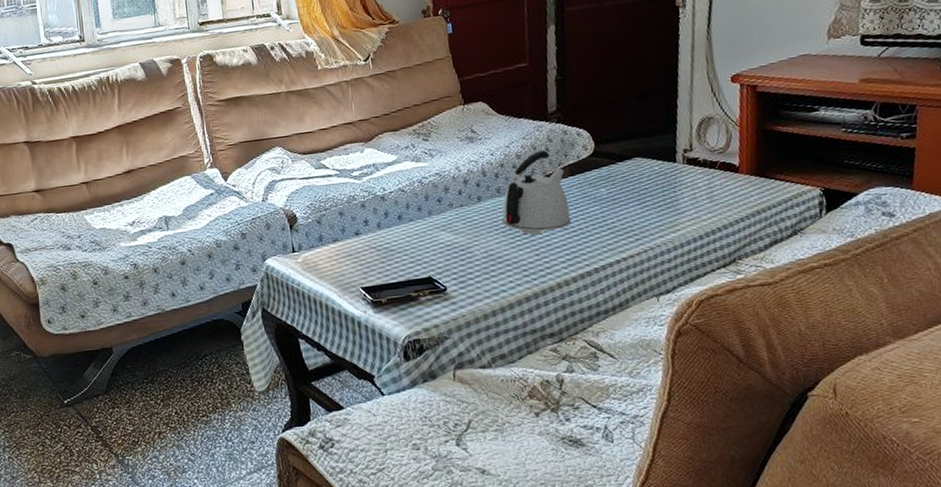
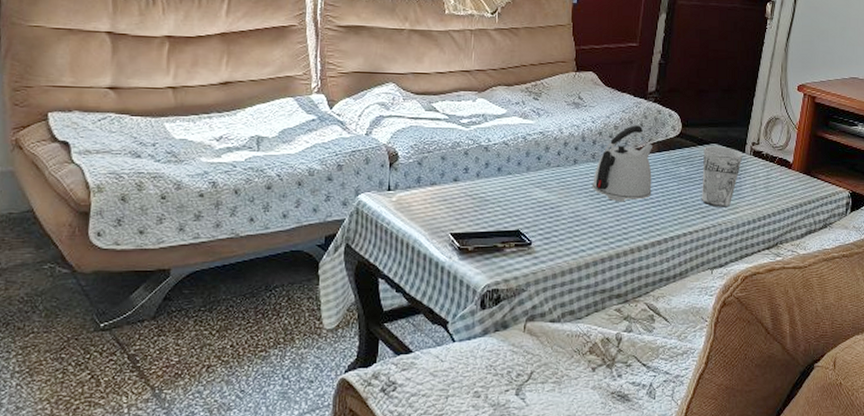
cup: none [624,159,675,227] -> present [702,146,743,207]

